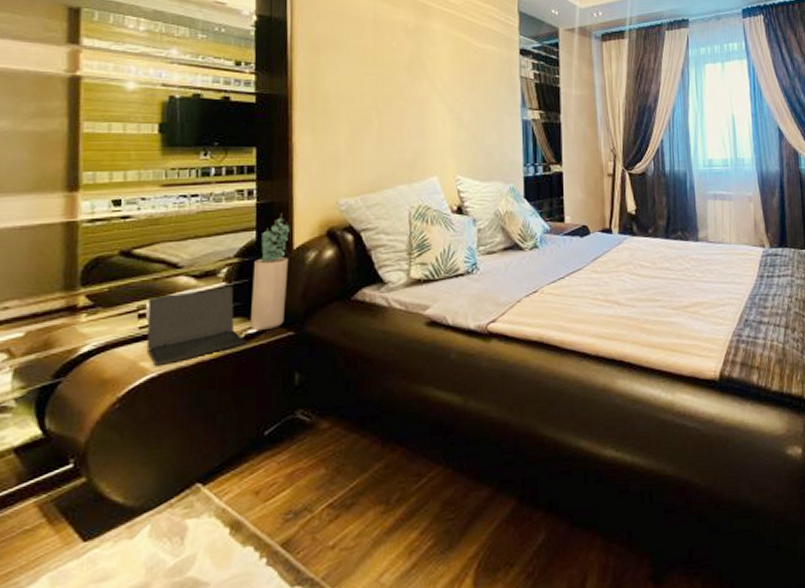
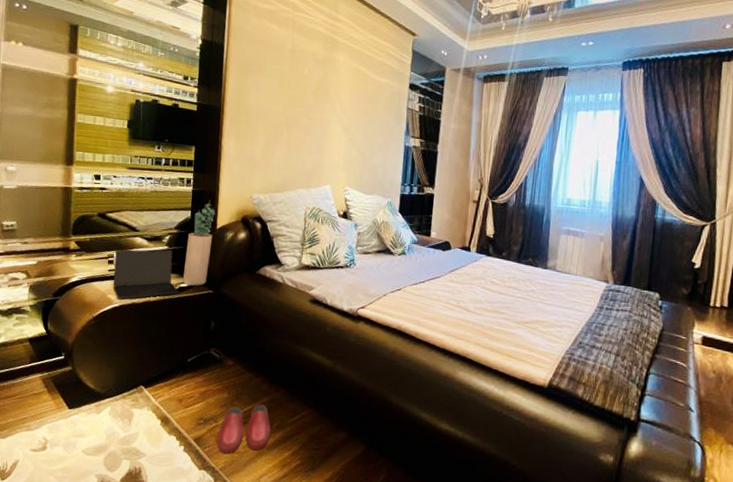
slippers: none [314,473,390,556] -> present [217,404,271,455]

